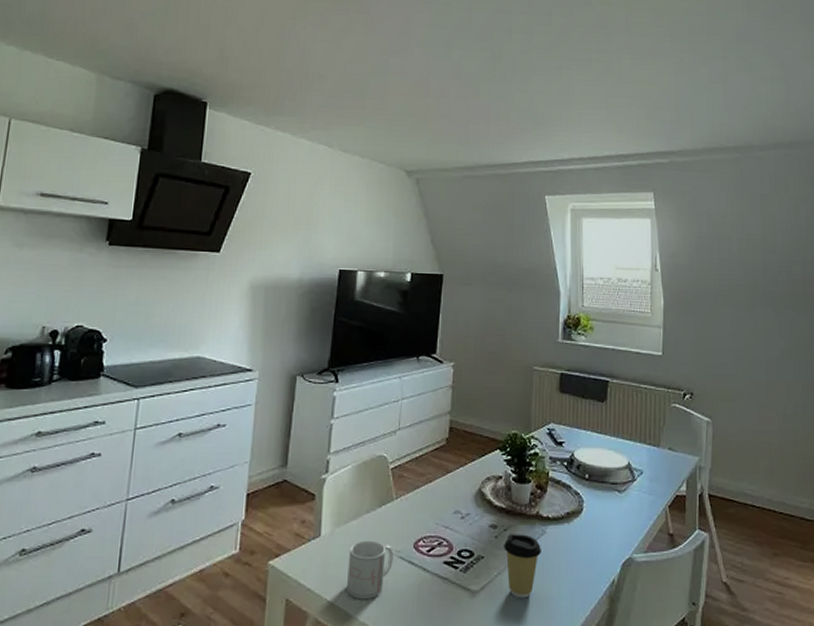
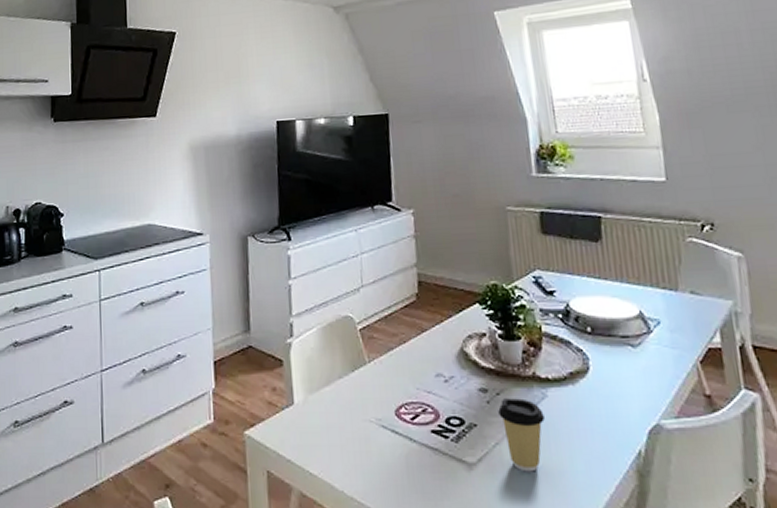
mug: present [347,540,393,600] -> none [325,408,375,472]

